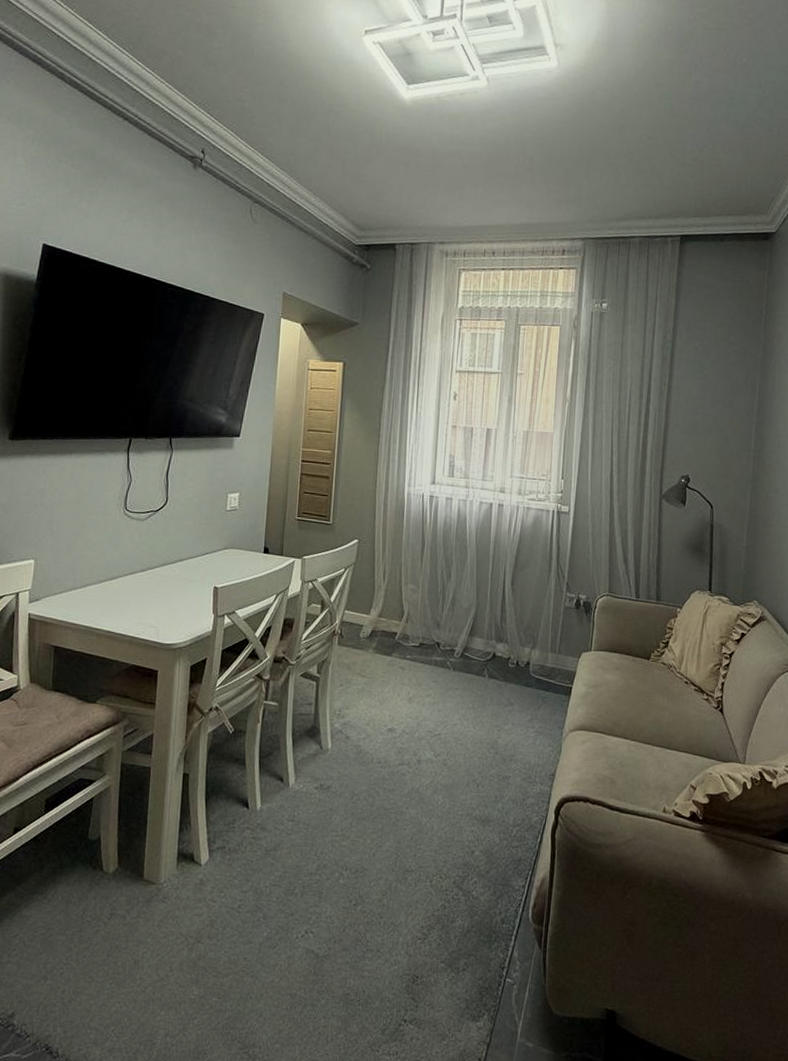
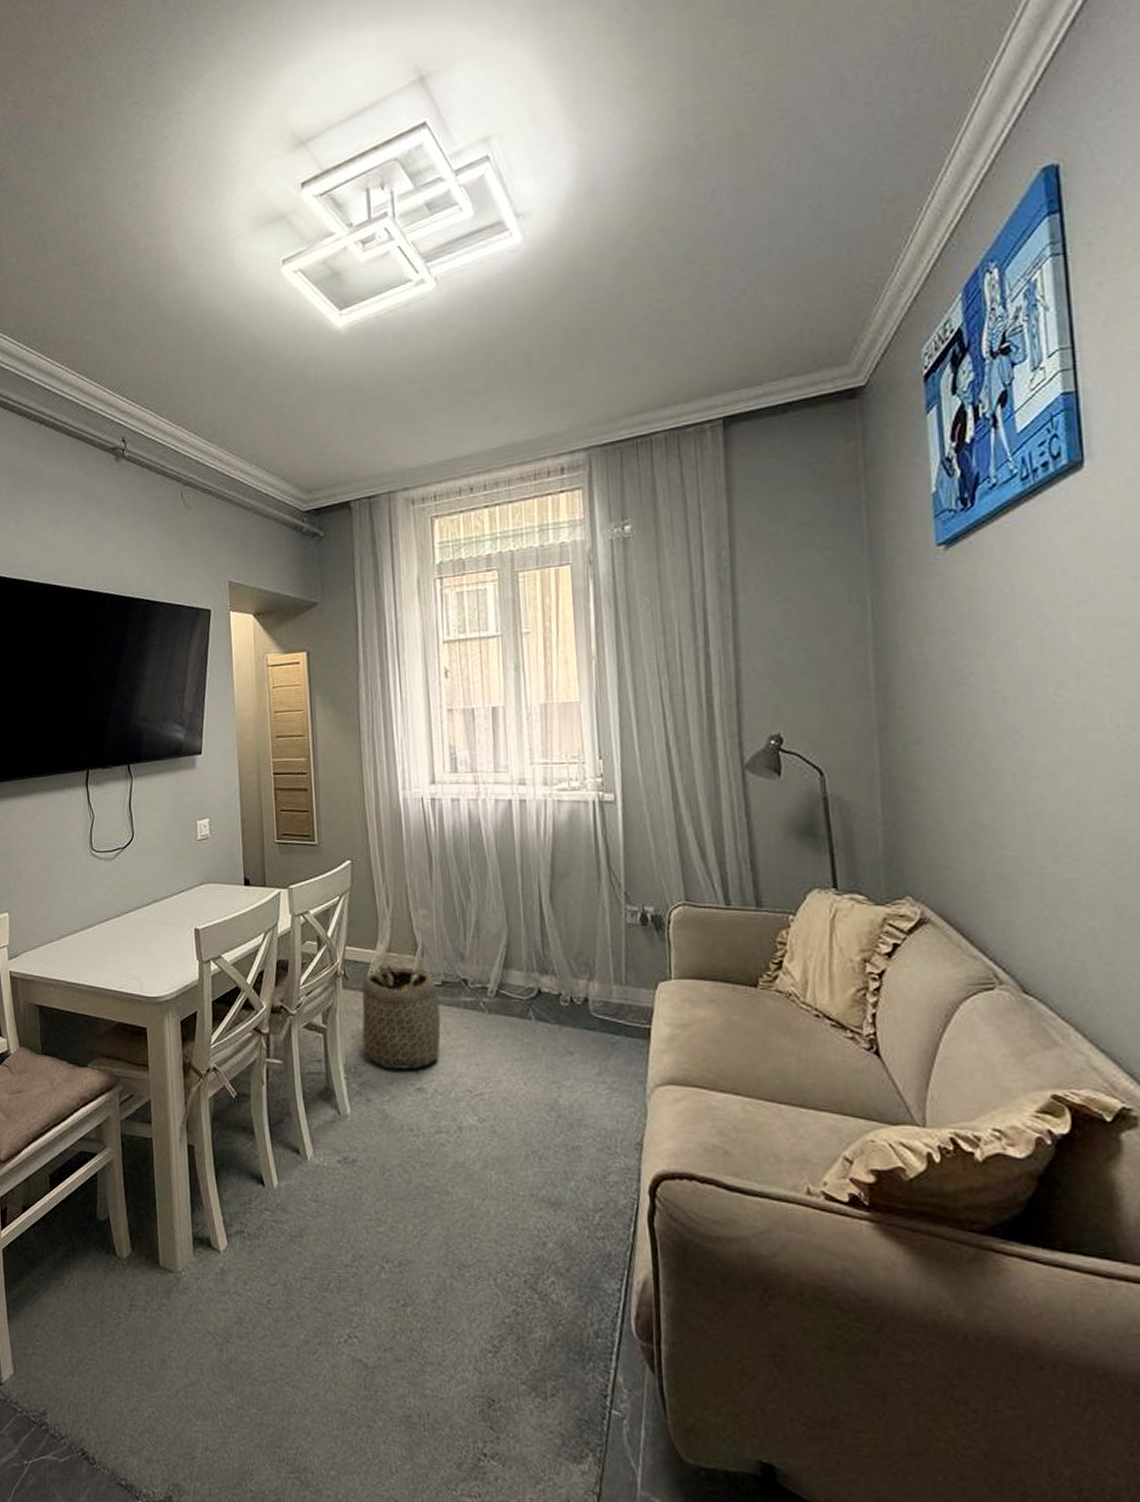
basket: none [348,625,416,713] -> present [362,963,441,1070]

